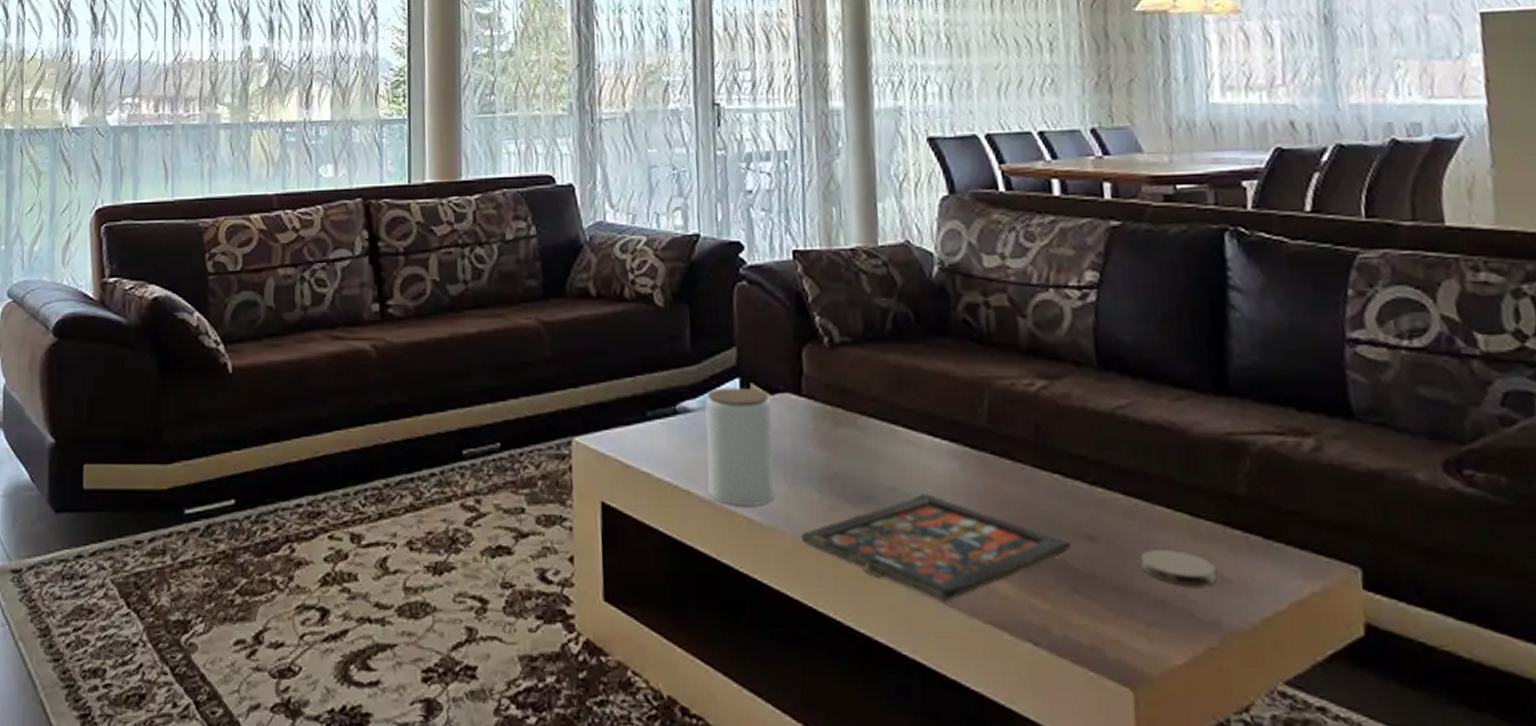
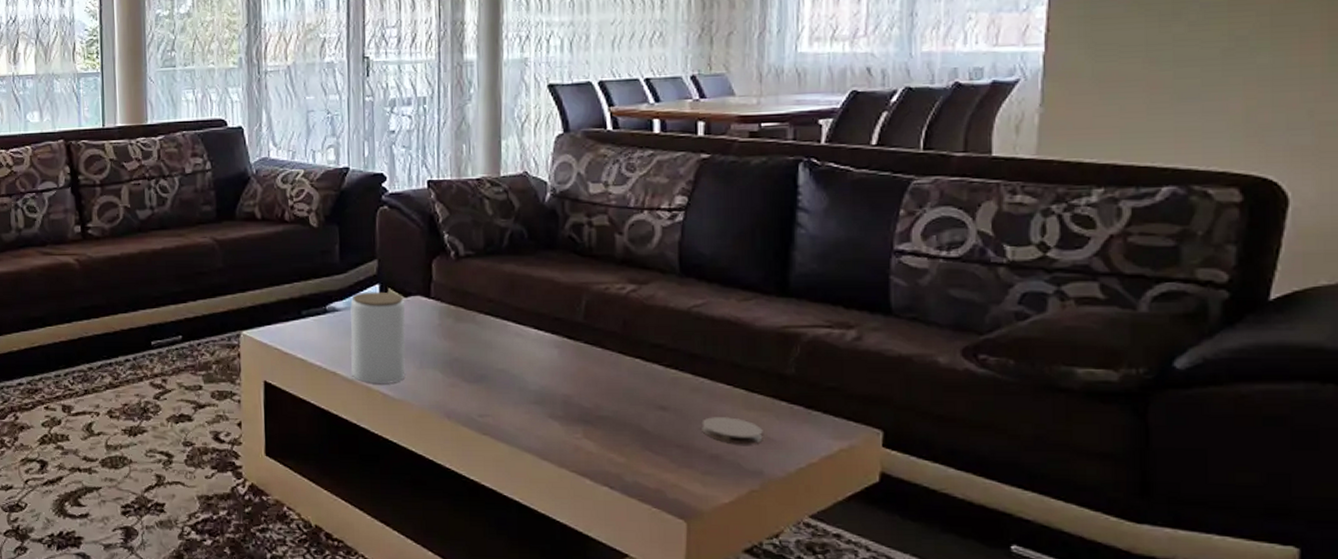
board game: present [802,493,1071,601] -> none [426,374,646,456]

